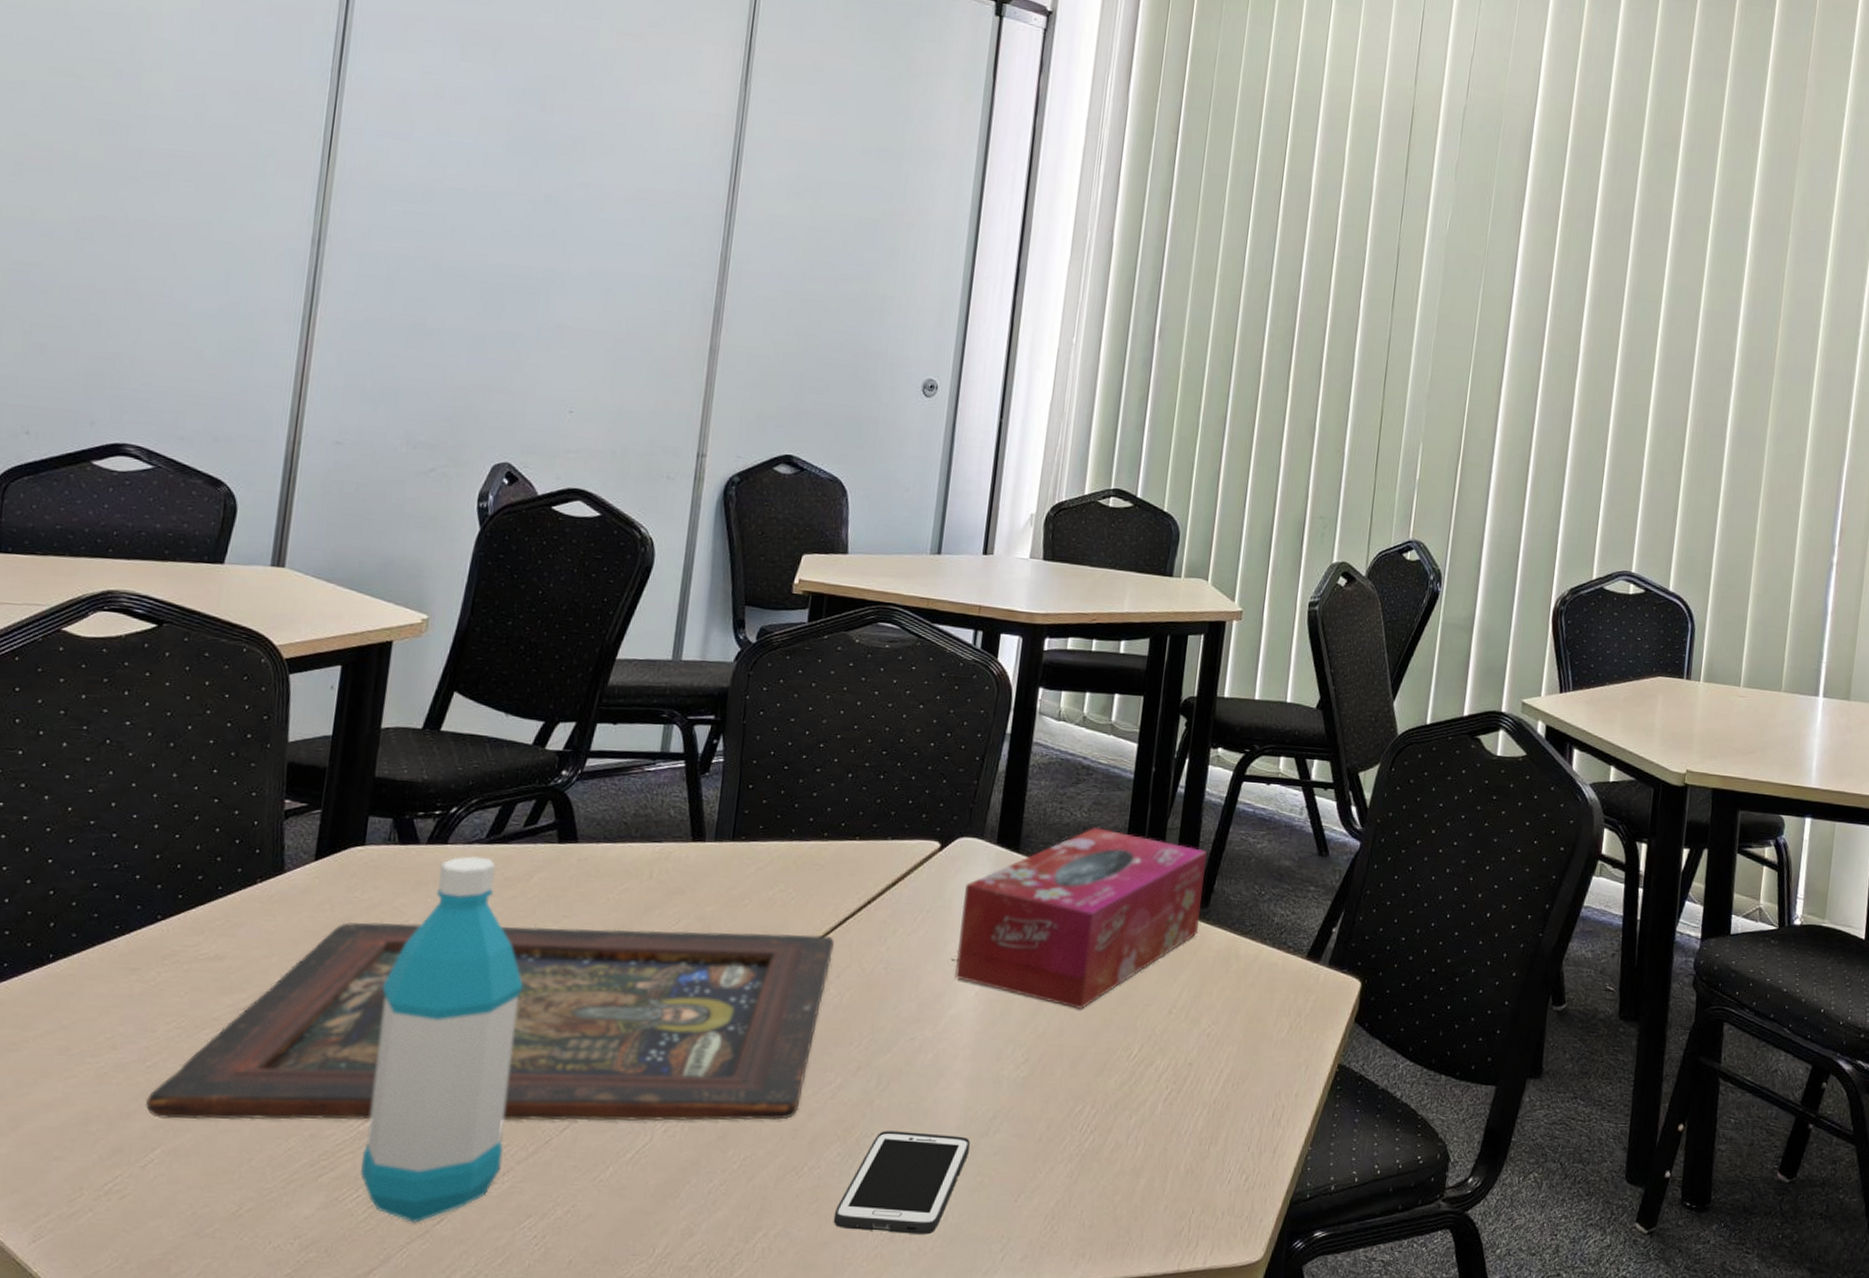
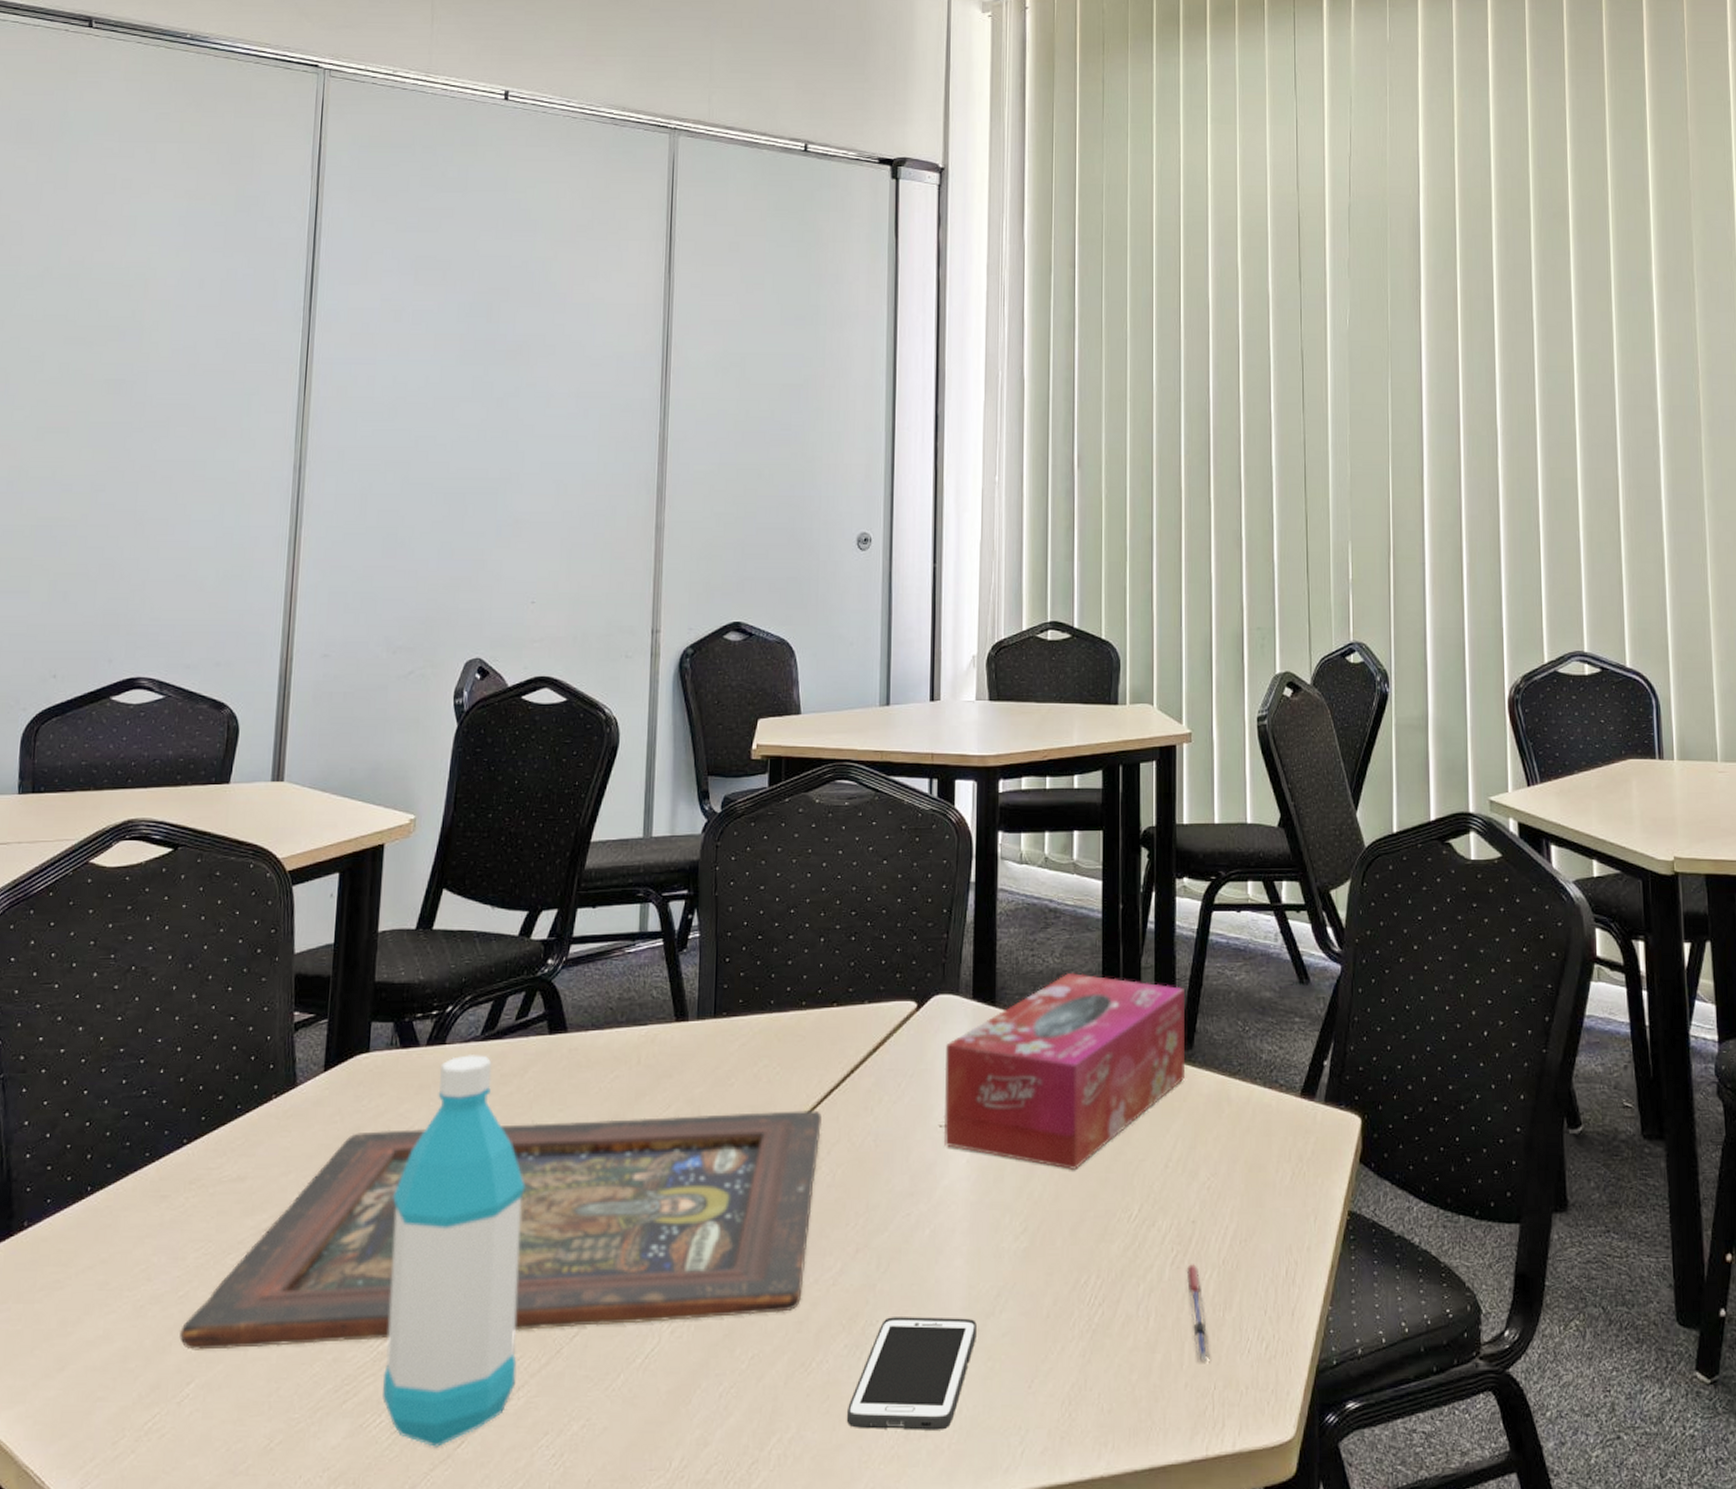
pen: none [1177,1101,1192,1189] -> present [1186,1264,1210,1363]

